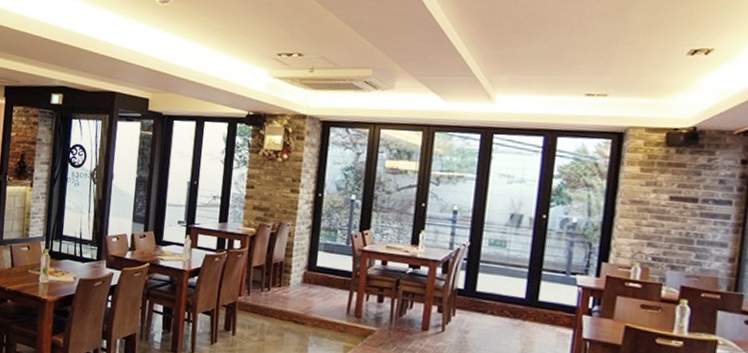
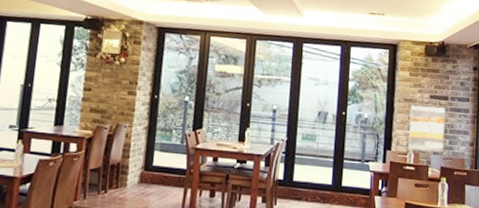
wall art: none [634,208,693,269] -> present [408,105,446,153]

